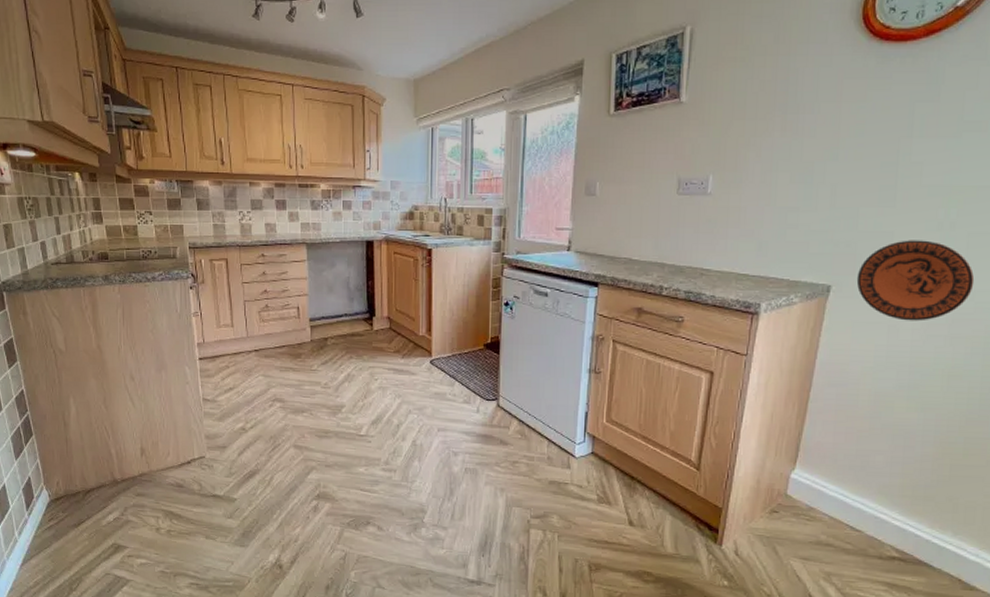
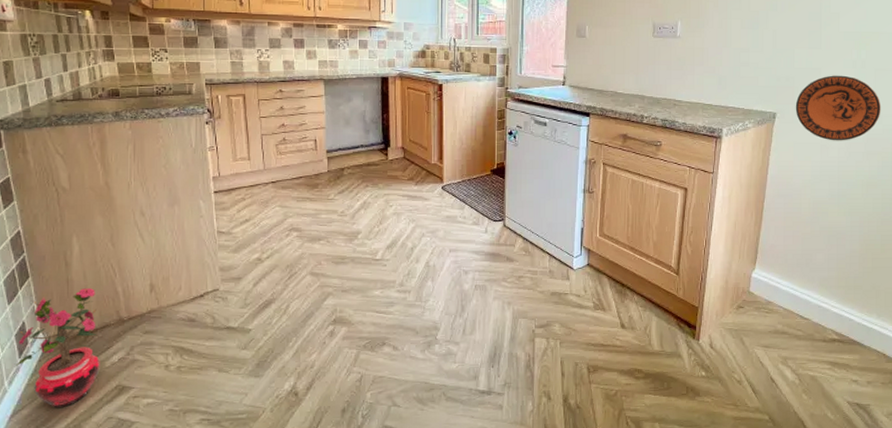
potted plant: none [22,448,97,561] -> present [14,288,100,408]

